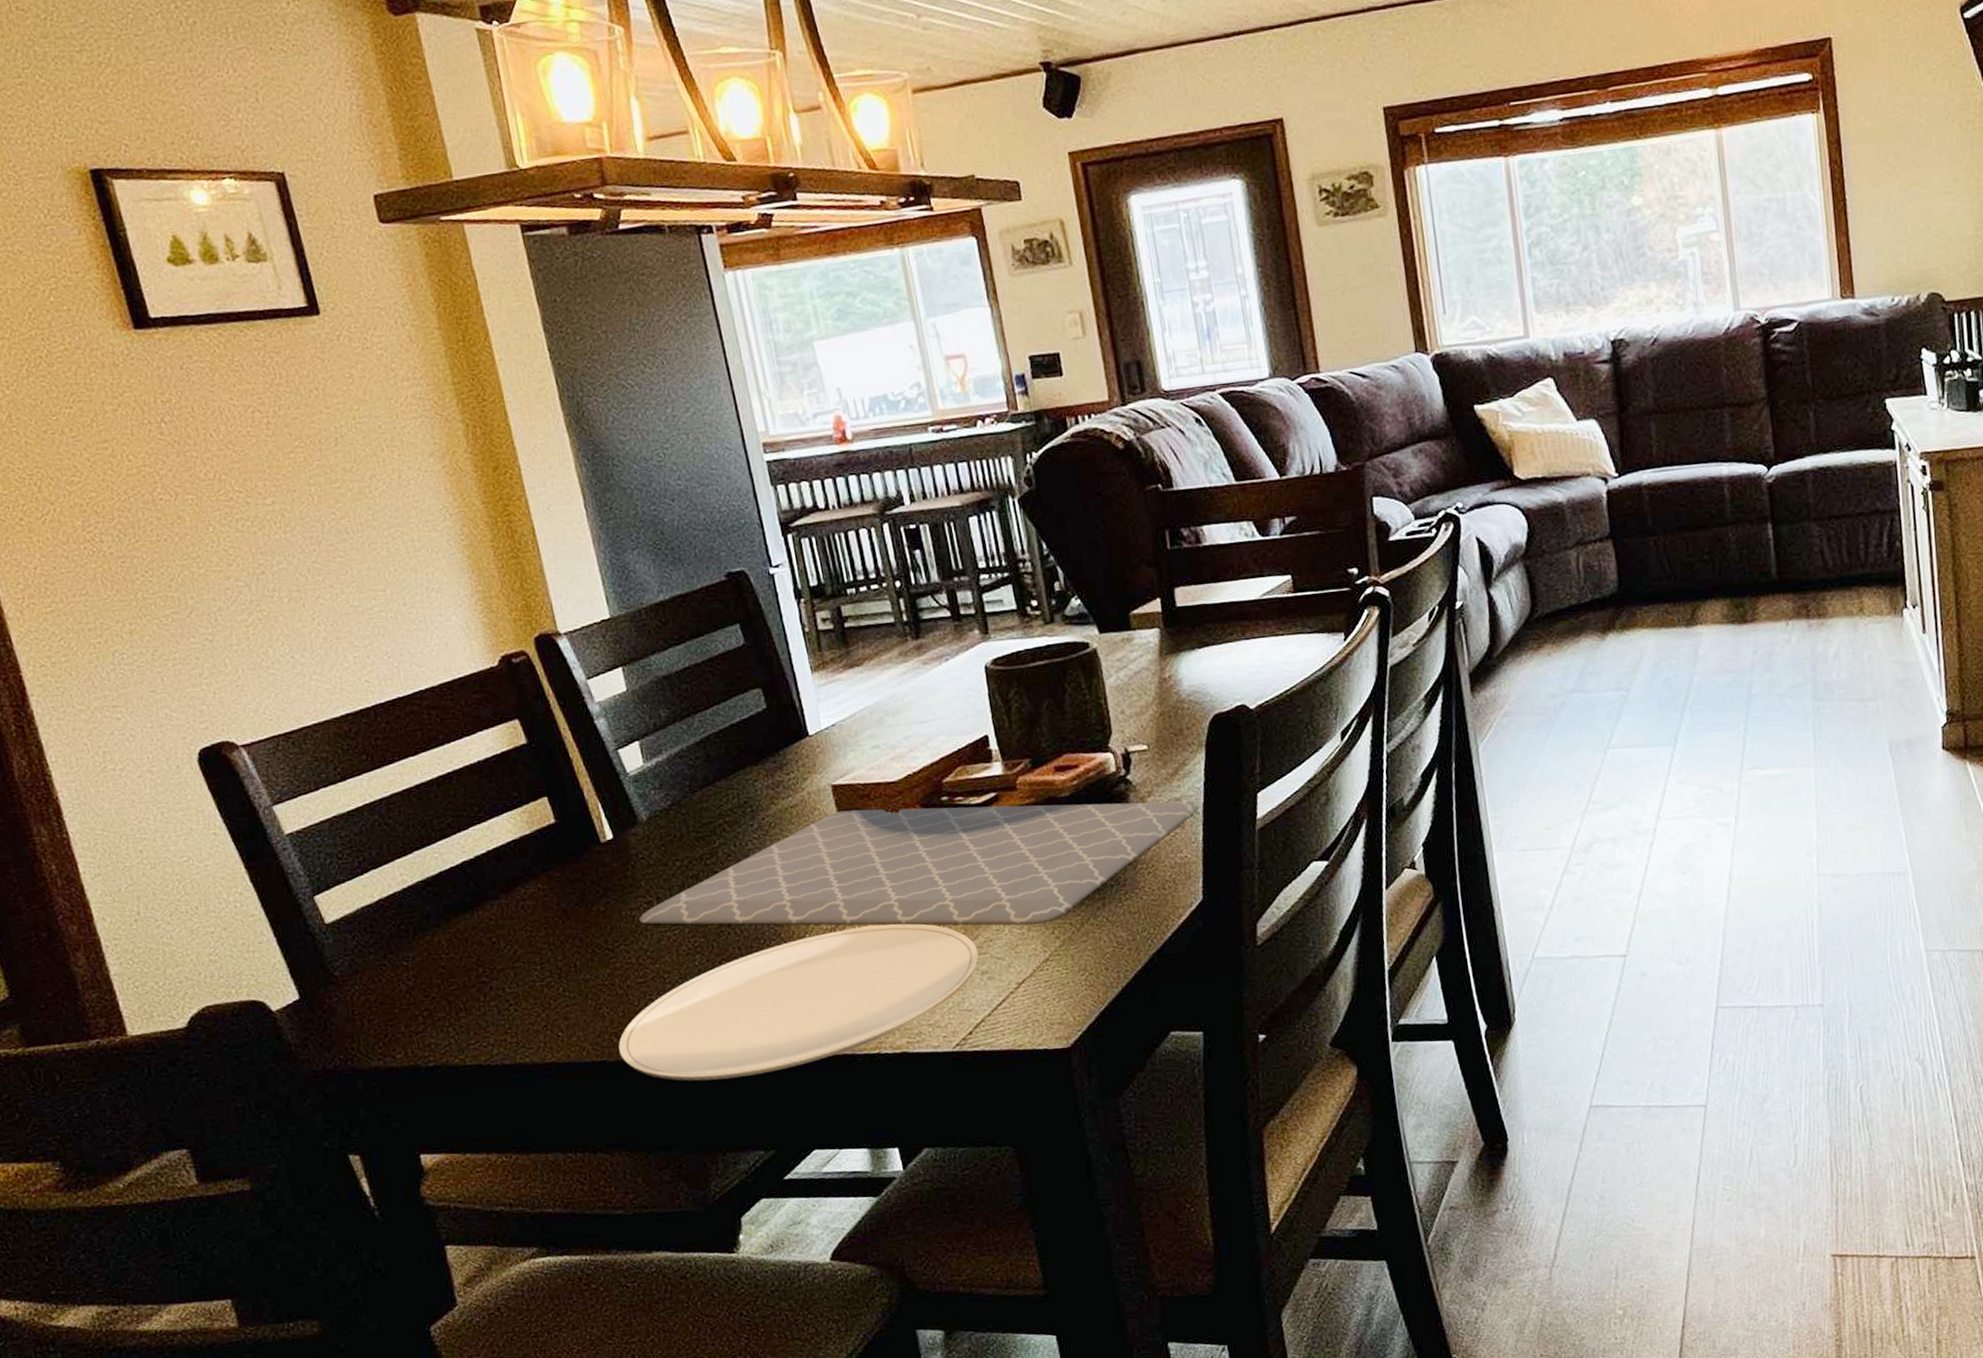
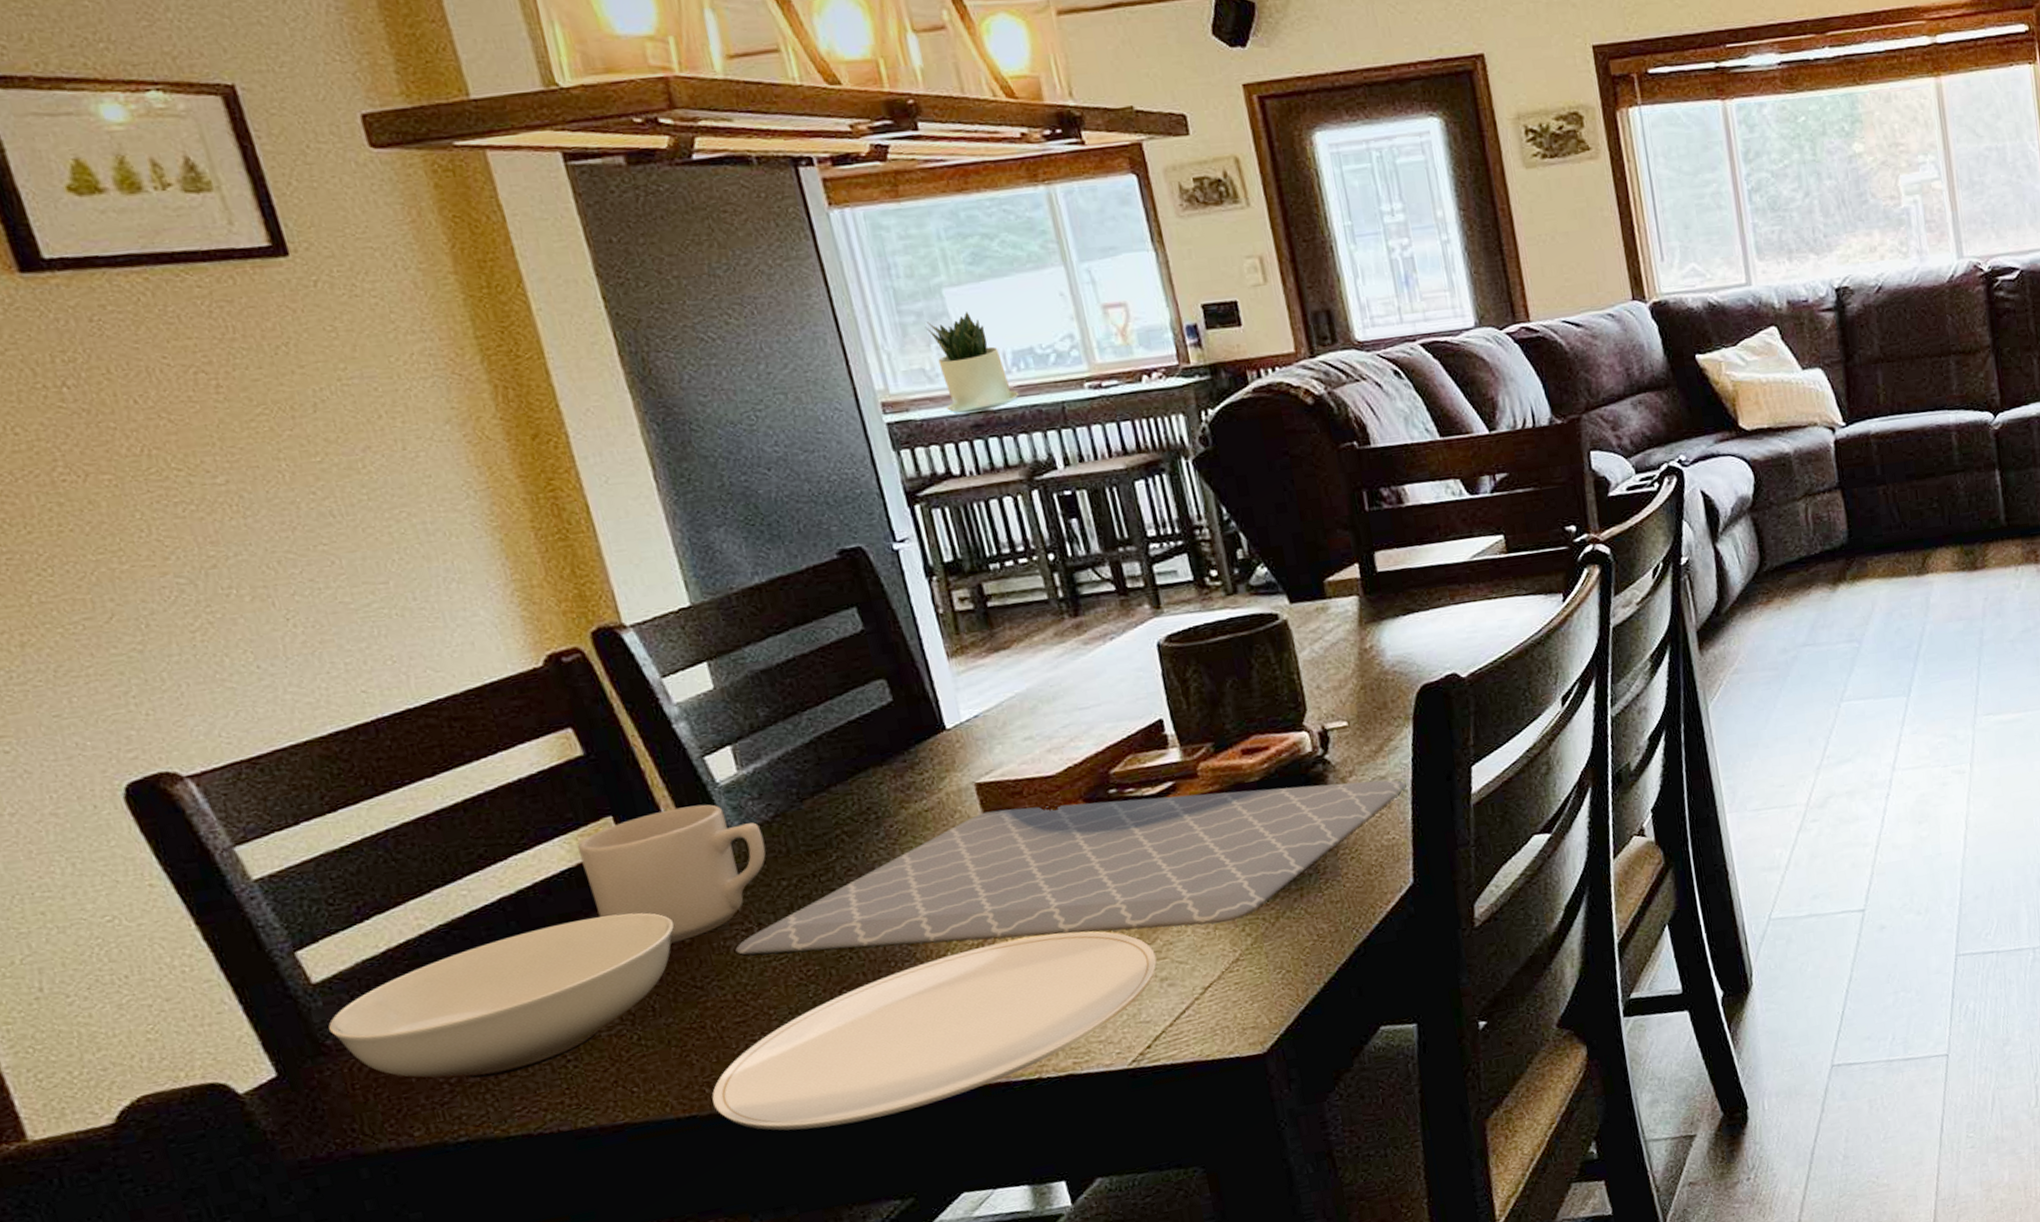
bowl: none [336,881,593,1014] -> present [328,912,675,1079]
mug: none [521,791,664,910] -> present [577,804,766,944]
planter: none [799,362,875,454] -> present [925,312,1020,414]

